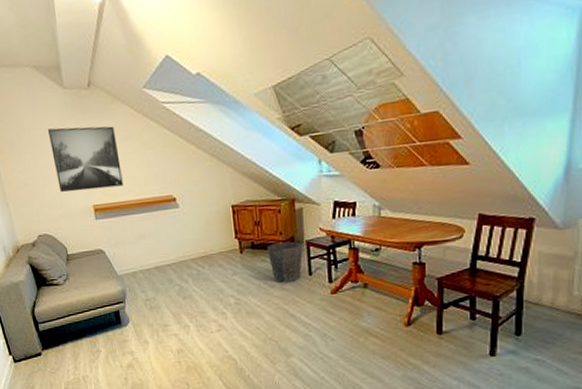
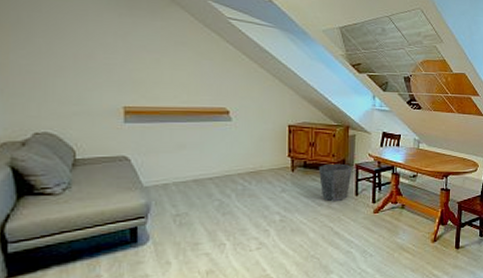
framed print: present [48,126,124,193] -> none [77,16,169,91]

